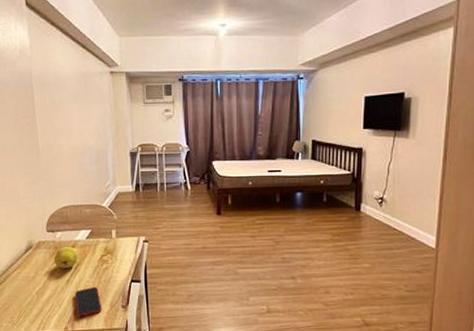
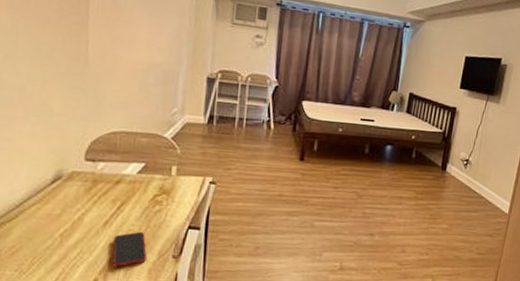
fruit: present [53,247,78,269] -> none [89,181,125,208]

